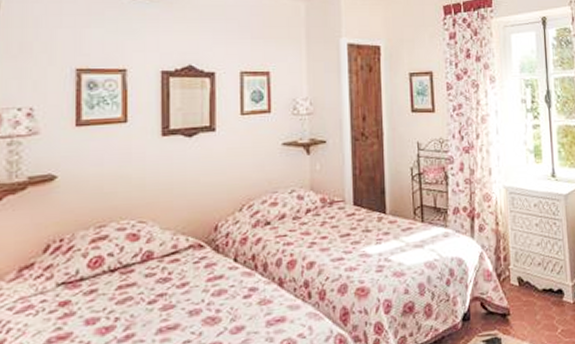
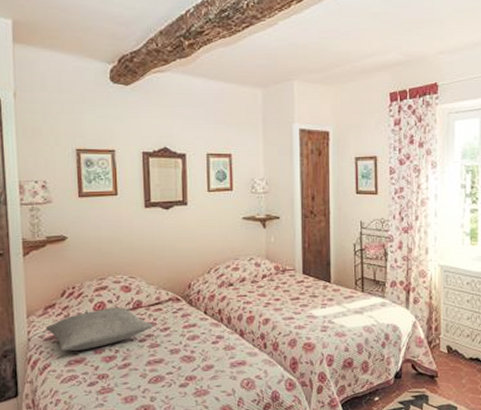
pillow: none [19,260,168,326] -> present [46,307,154,351]

